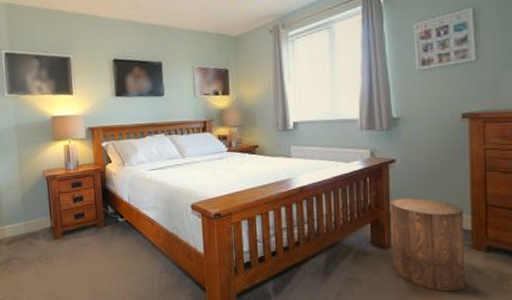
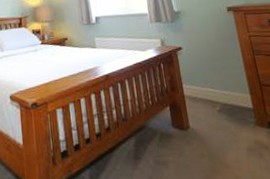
stool: present [391,197,466,292] -> none [183,80,258,170]

